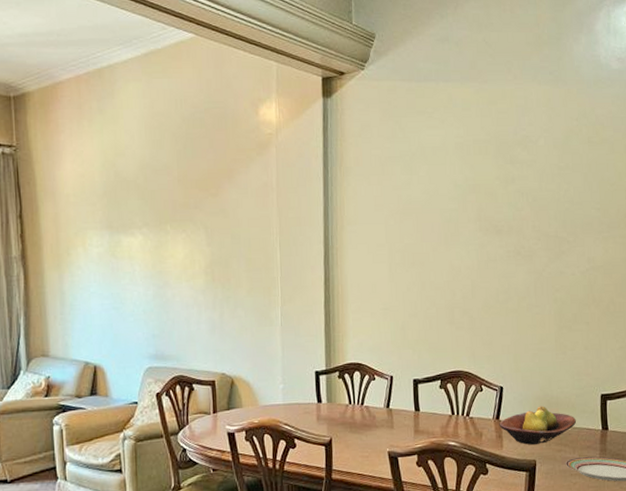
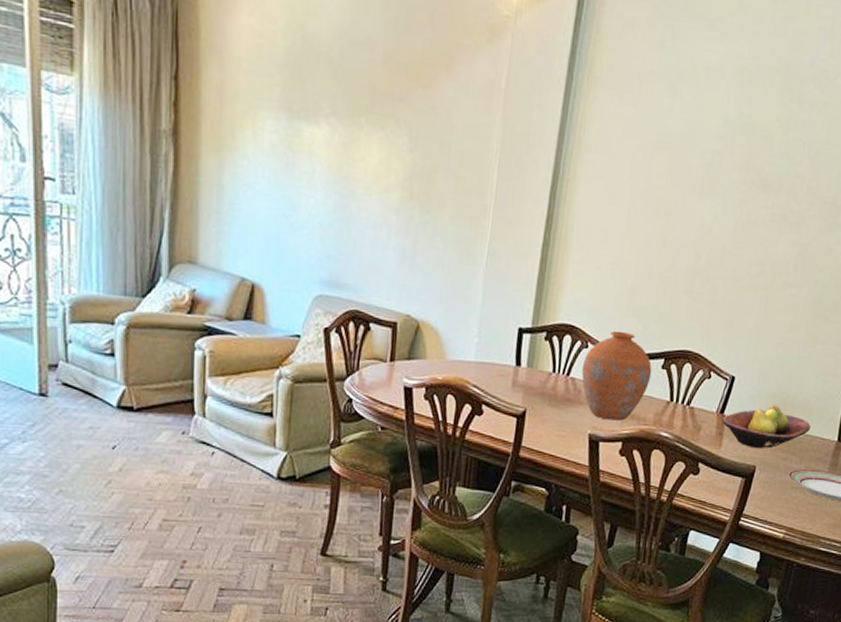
vase: none [373,362,432,438] -> present [581,330,652,421]

